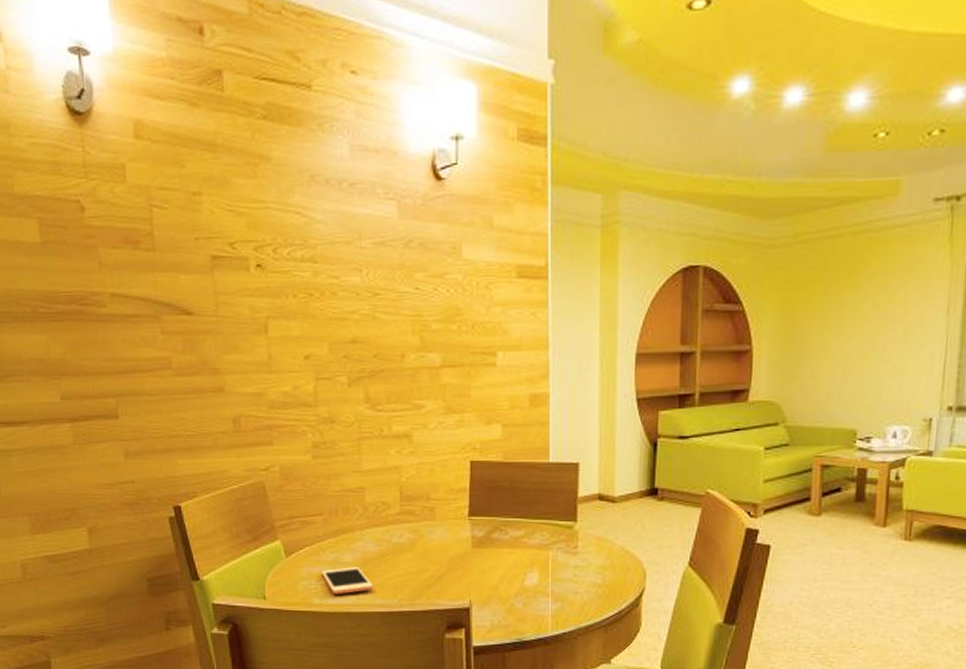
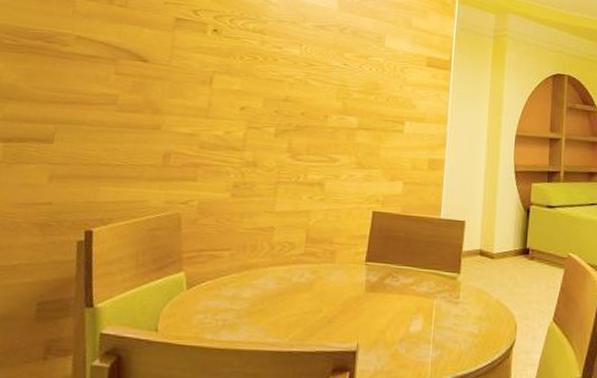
cell phone: present [321,567,374,594] -> none [218,303,268,331]

